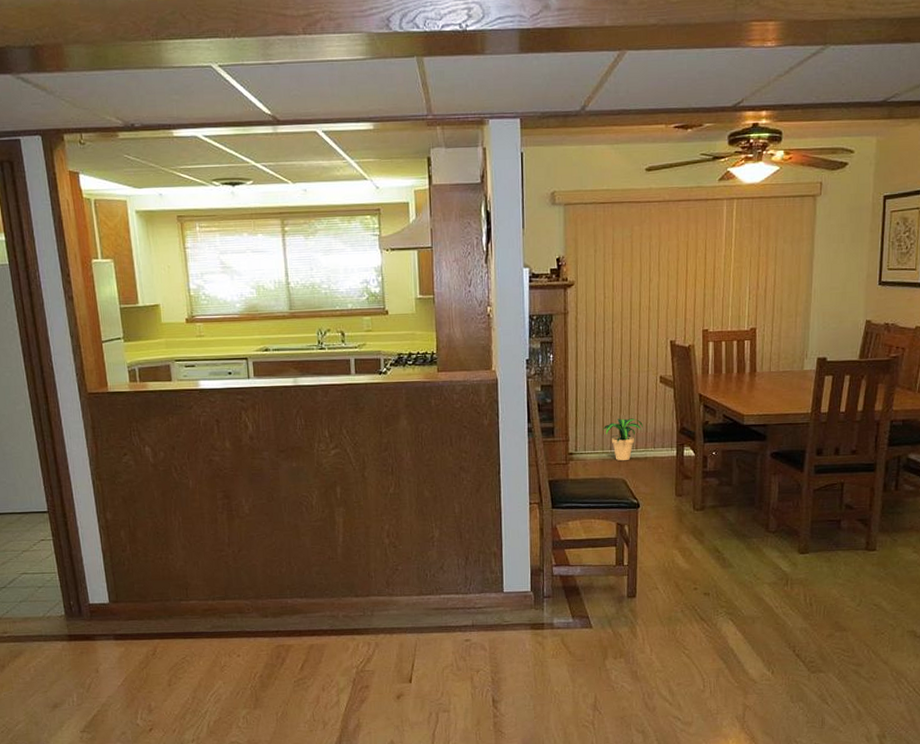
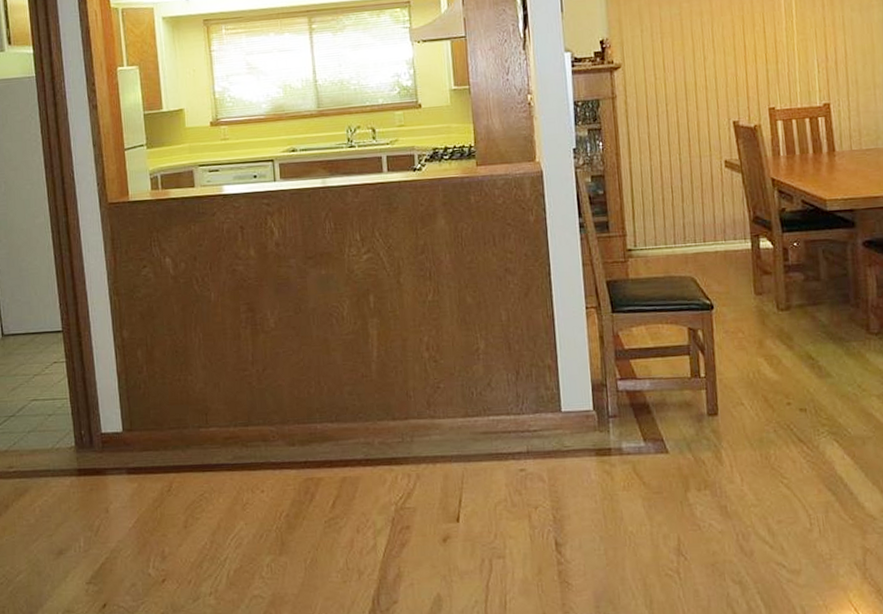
potted plant: present [603,418,643,461] -> none [664,208,710,256]

